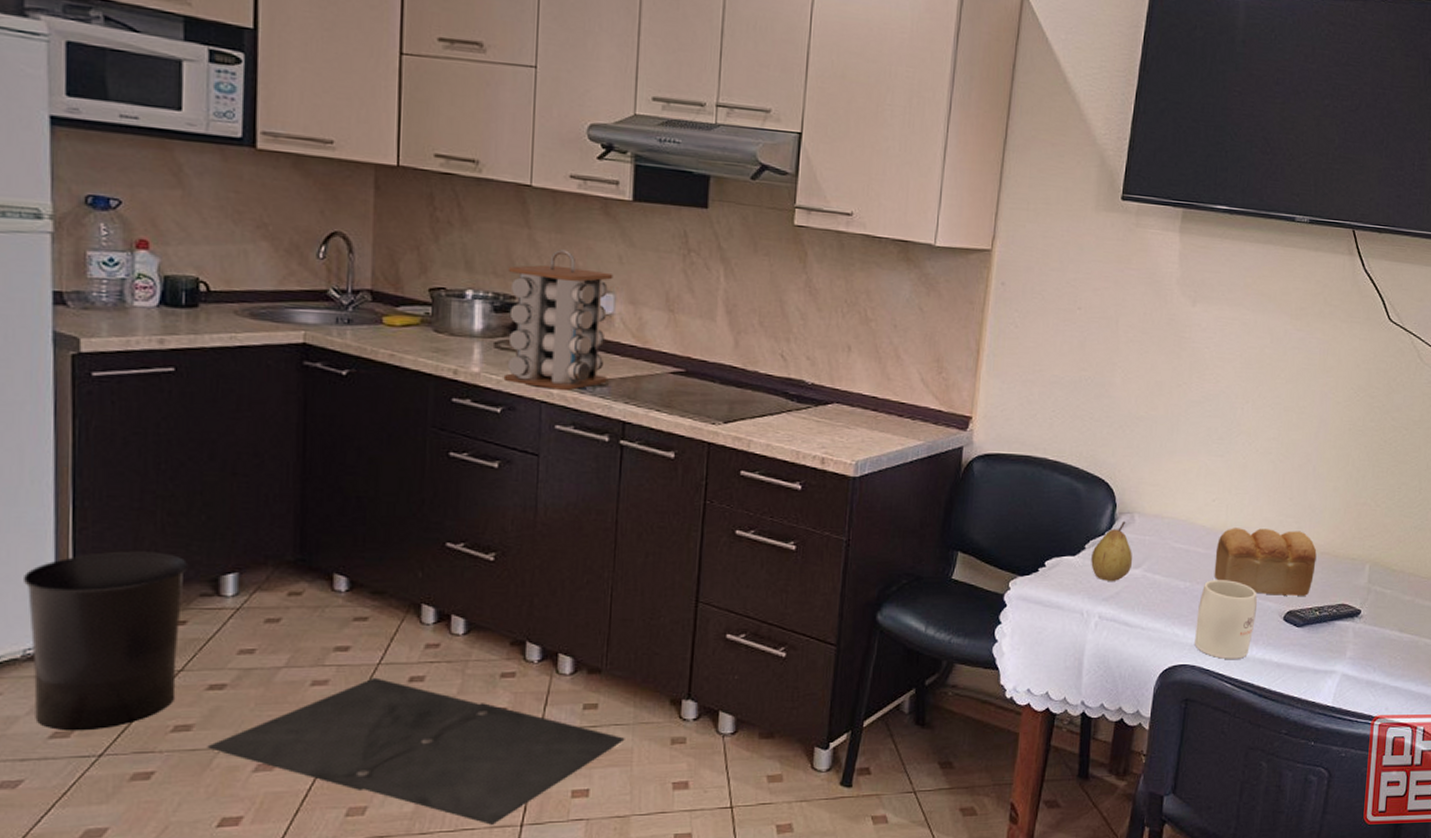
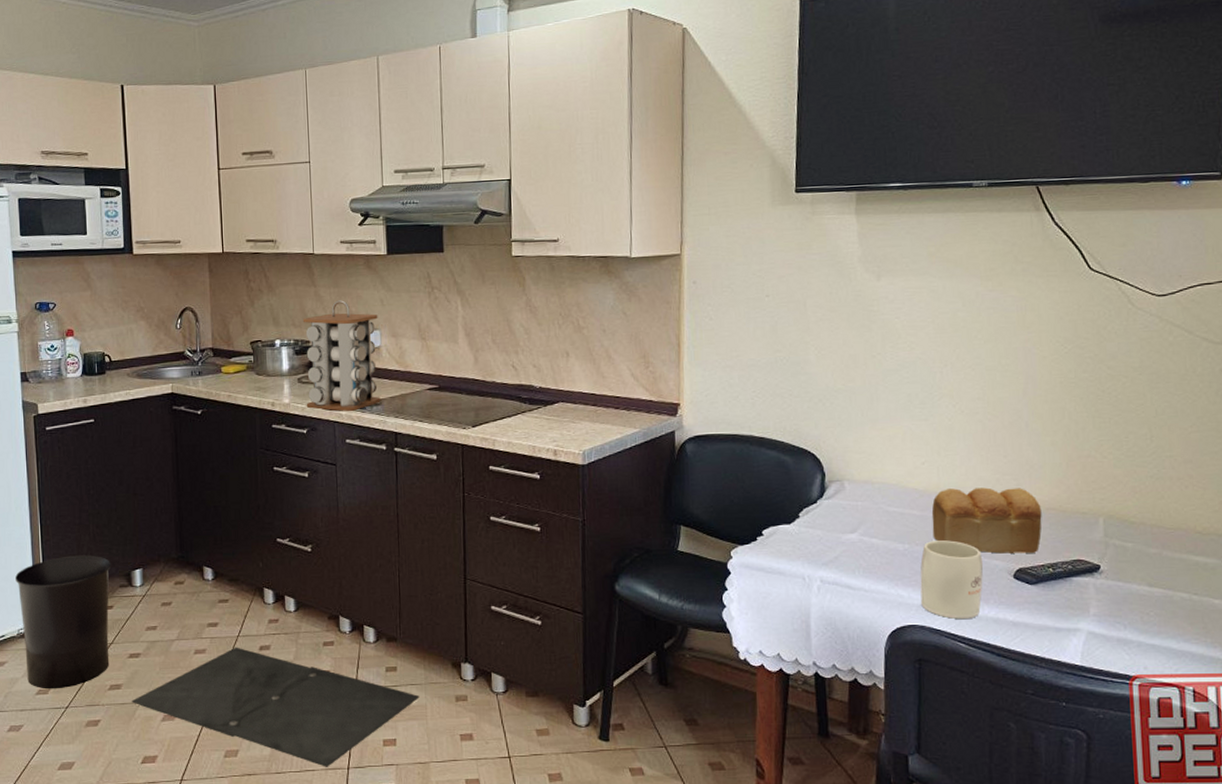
fruit: present [1091,521,1132,581] -> none [806,488,847,546]

